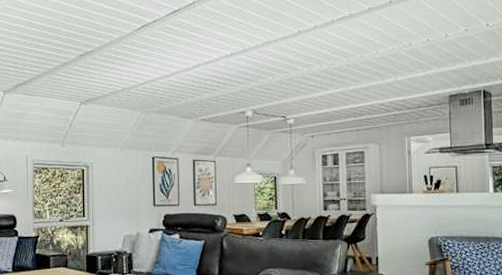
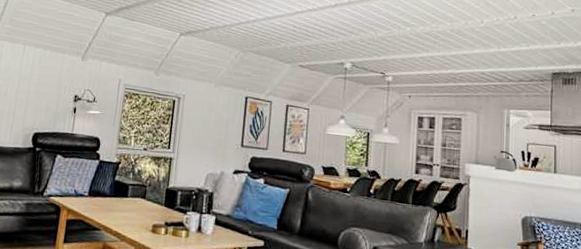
kettle: none [397,177,421,197] -> present [493,150,517,172]

